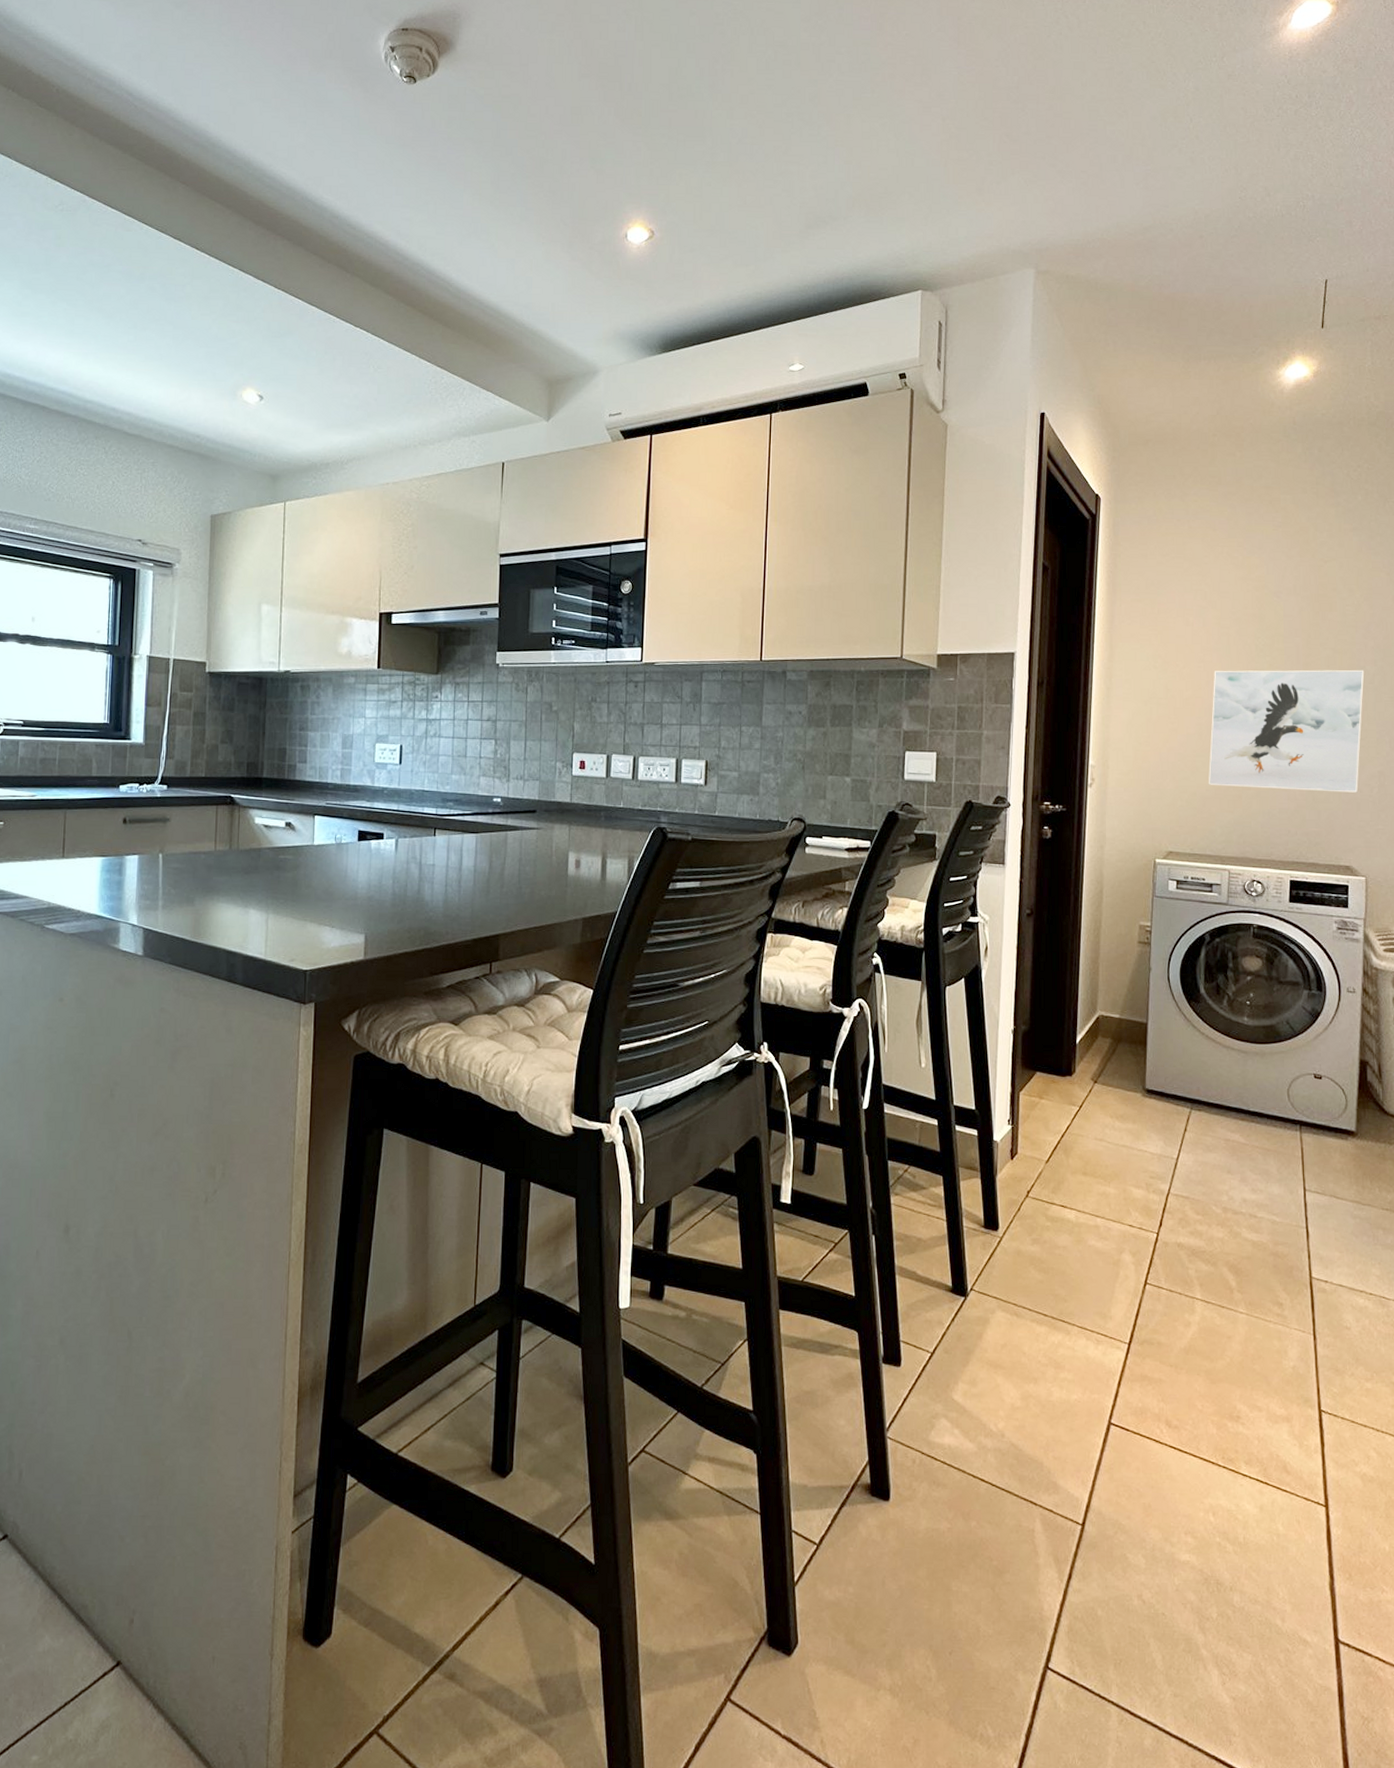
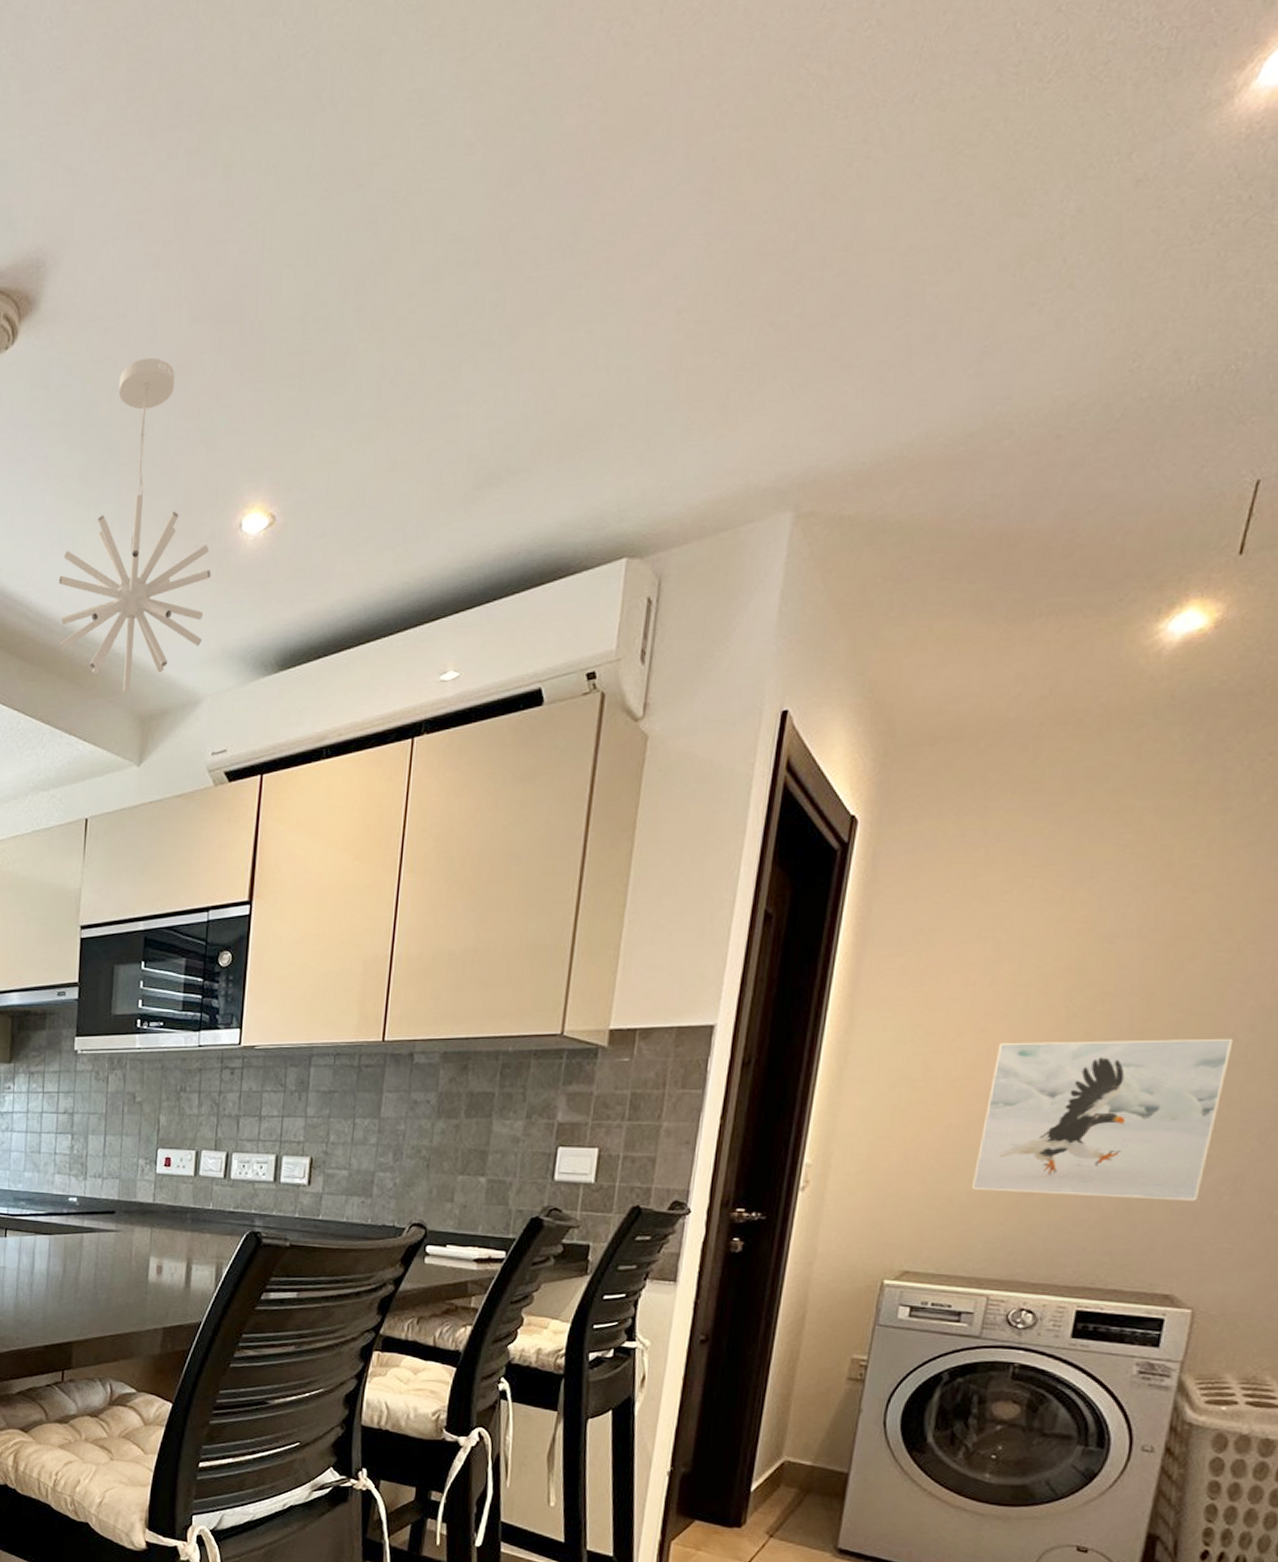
pendant light: none [475,98,604,360] -> present [58,357,211,693]

